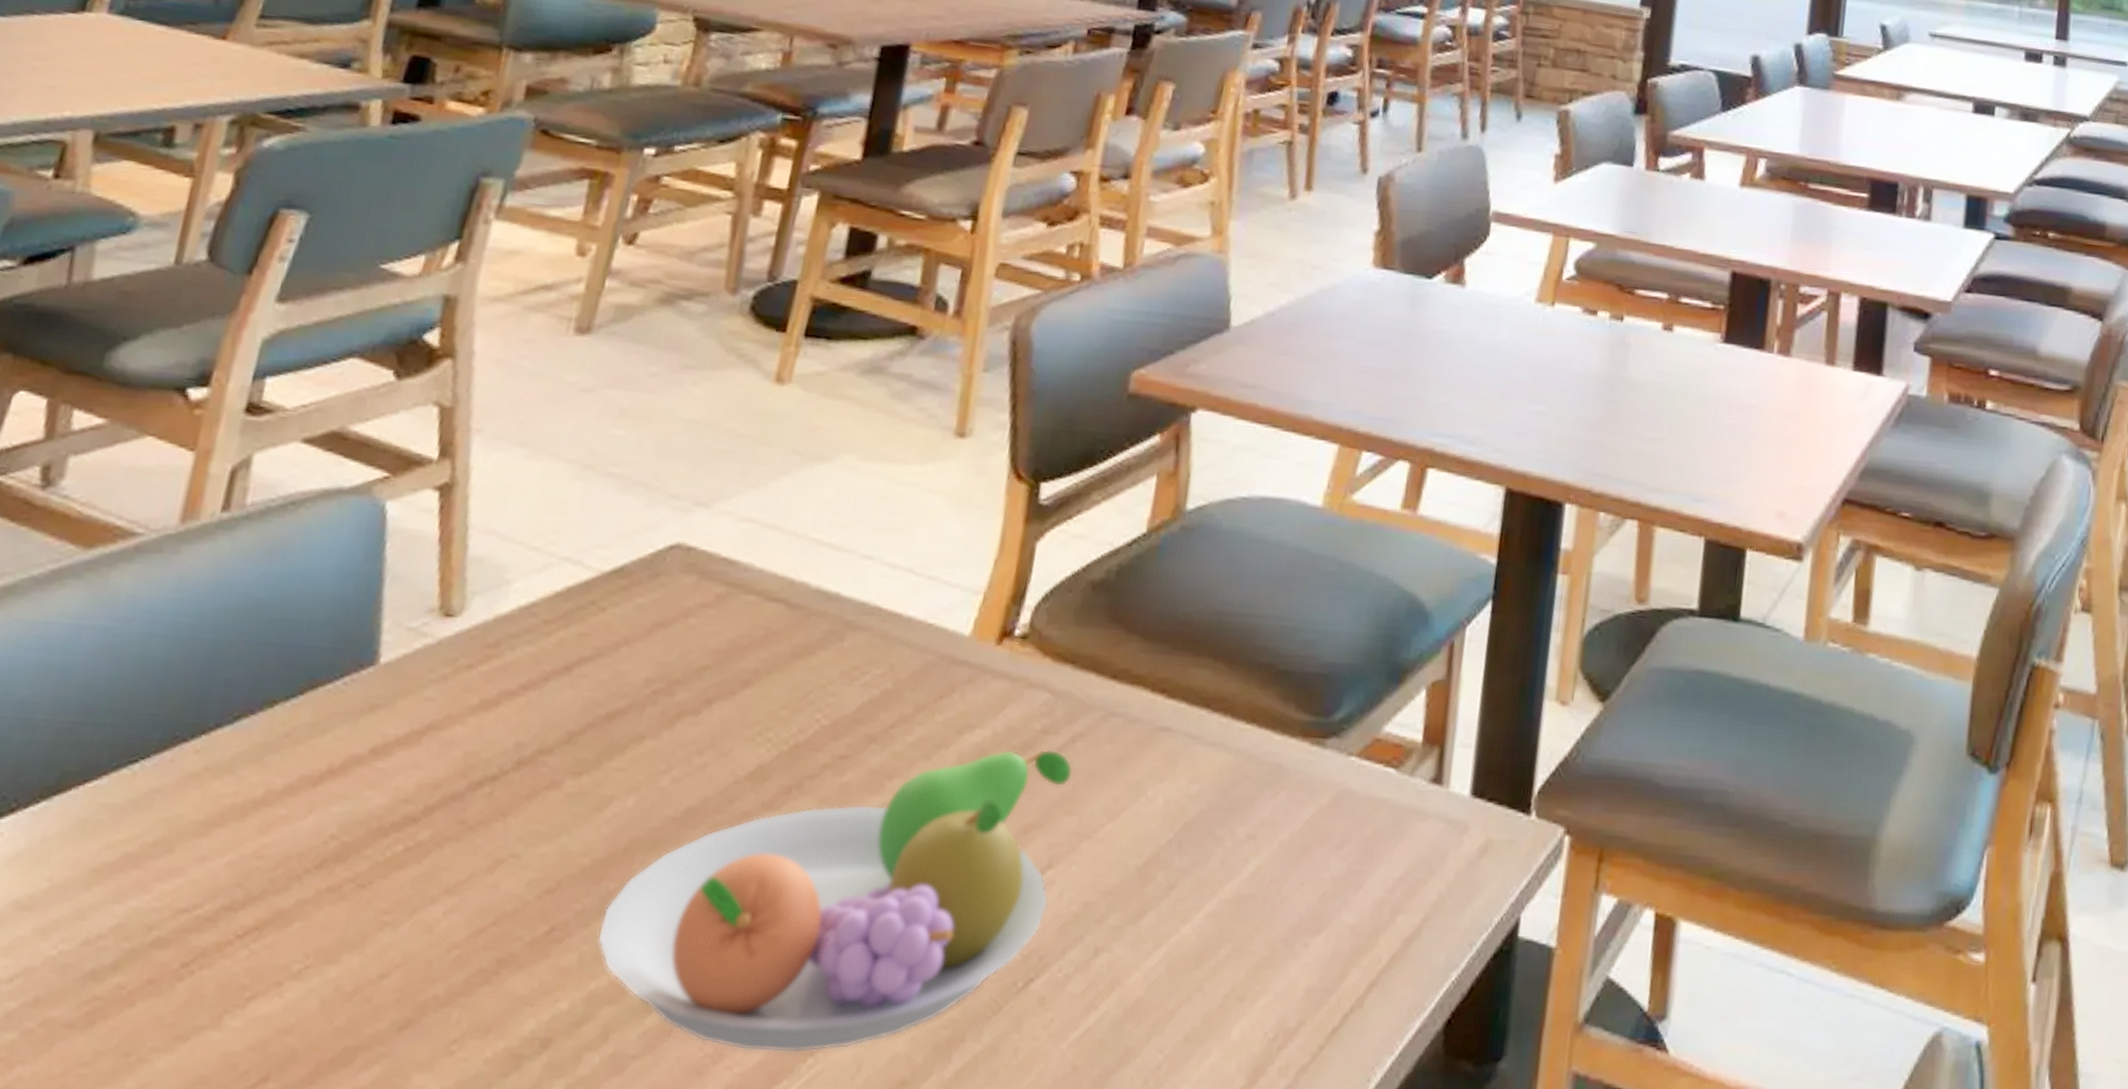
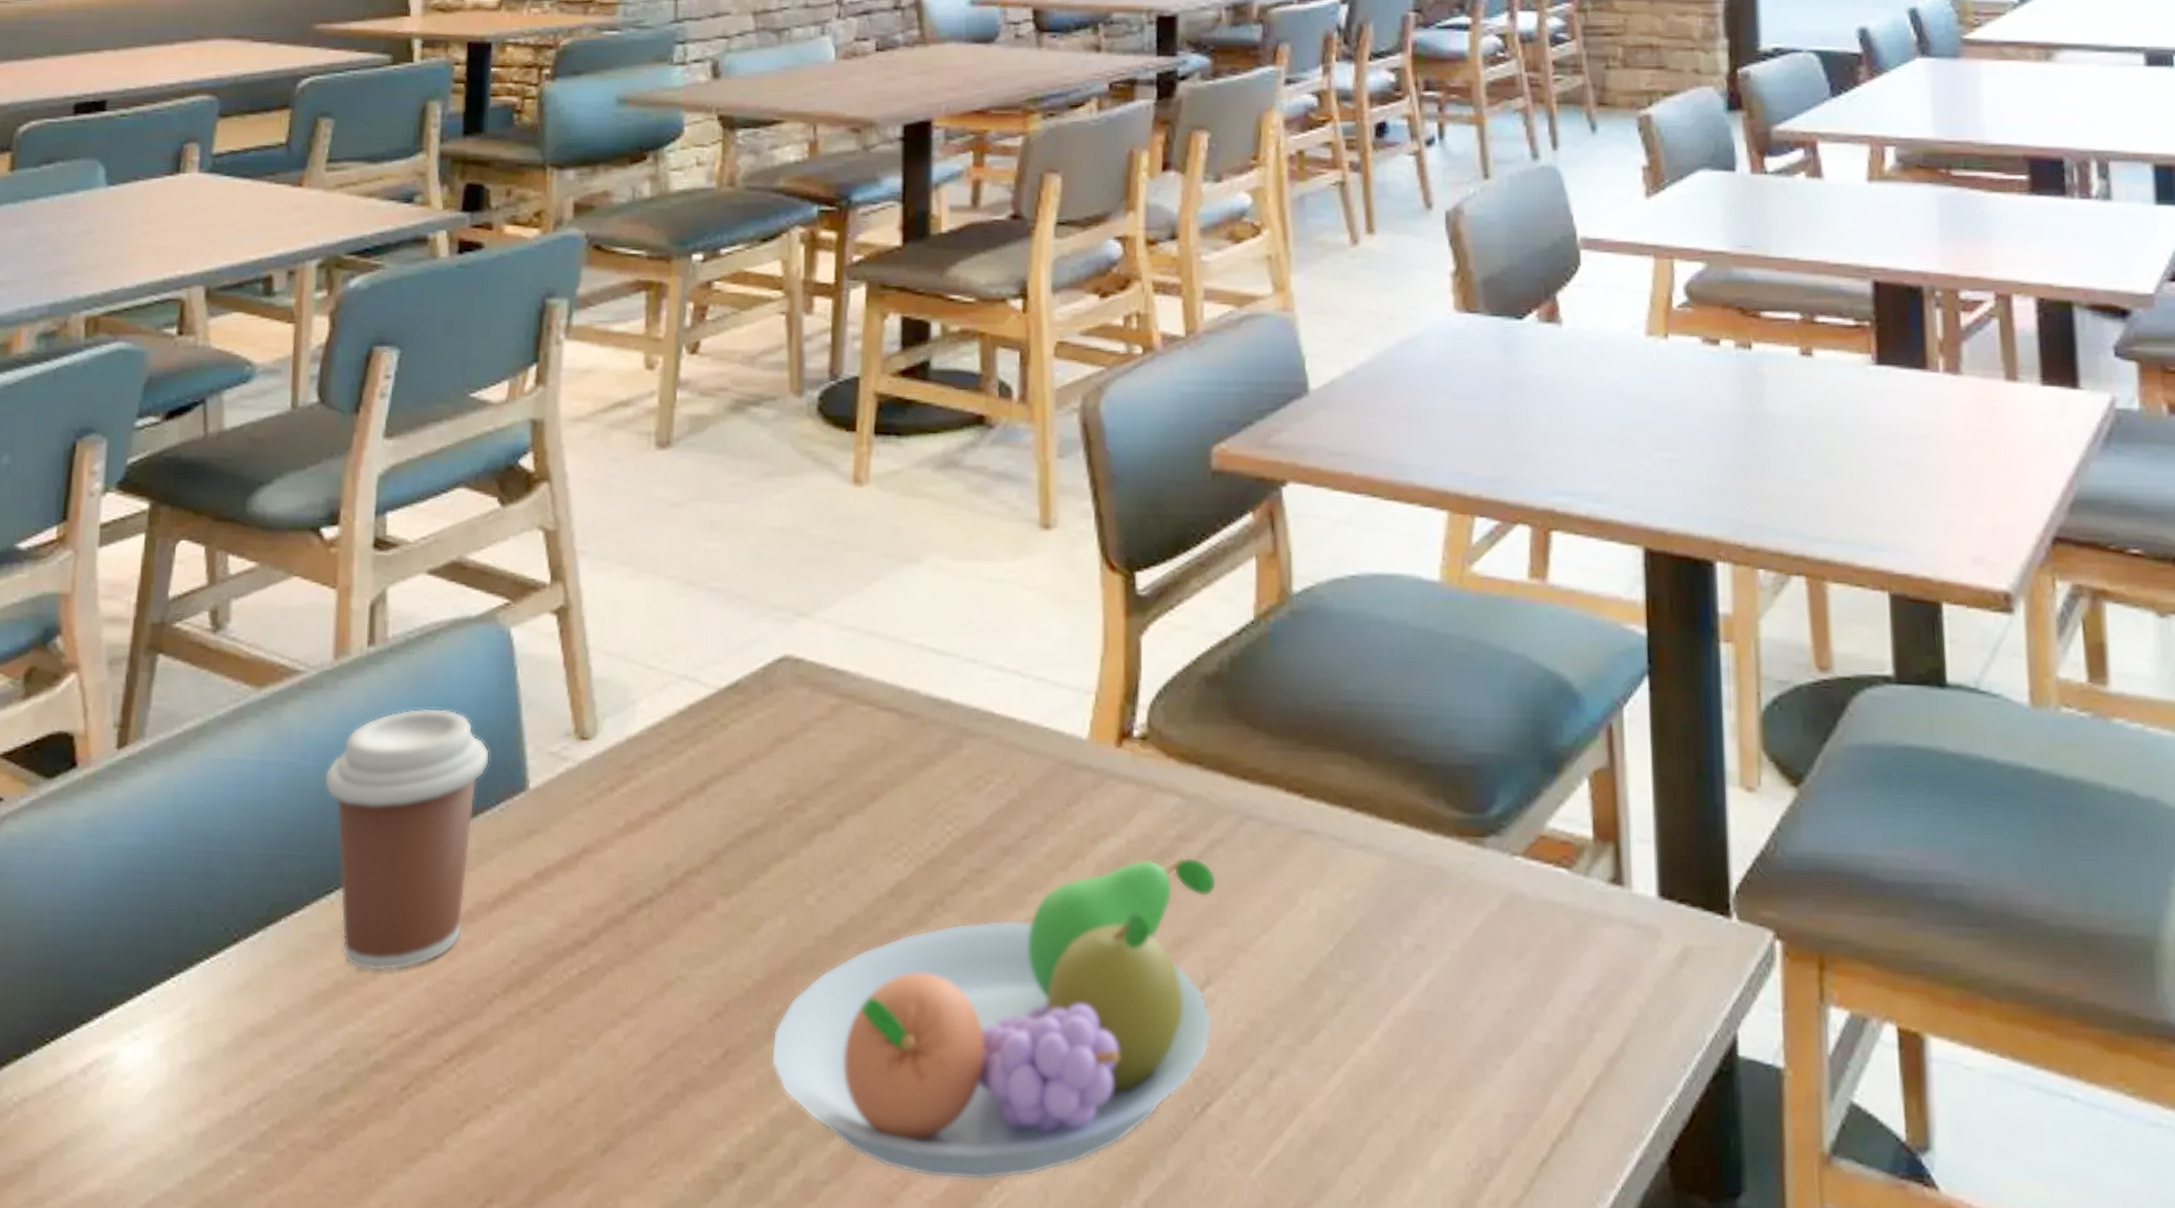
coffee cup: none [138,577,342,845] -> present [325,707,491,972]

